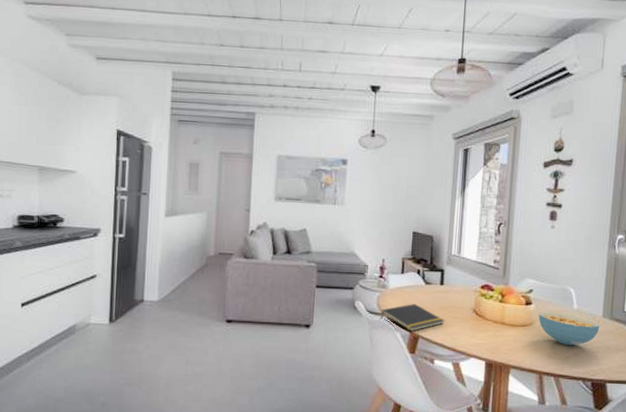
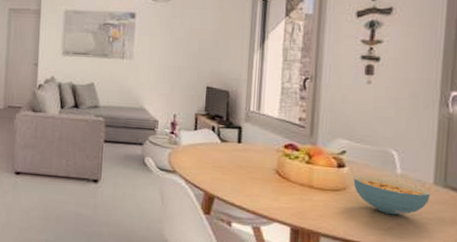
notepad: present [381,303,445,331] -> none [172,161,244,191]

